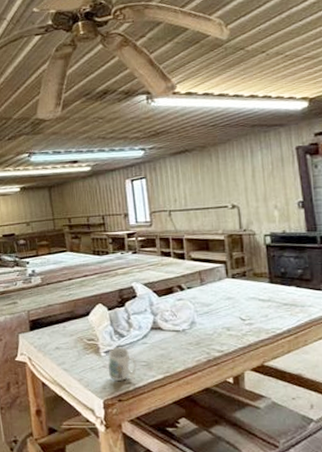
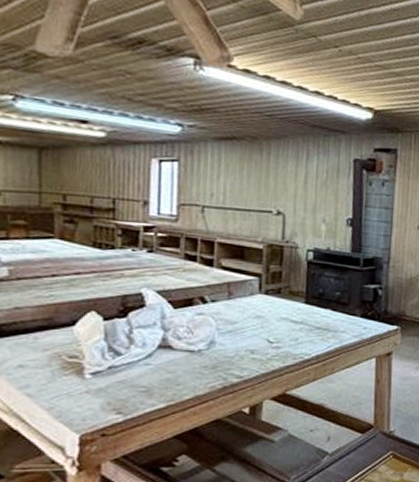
mug: present [107,347,137,381] -> none [92,368,133,410]

